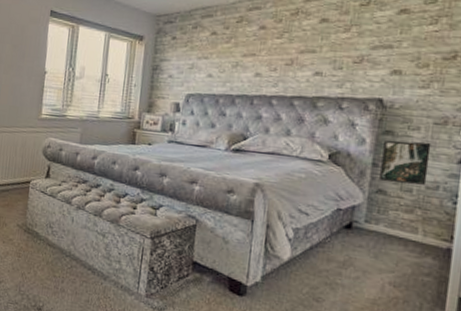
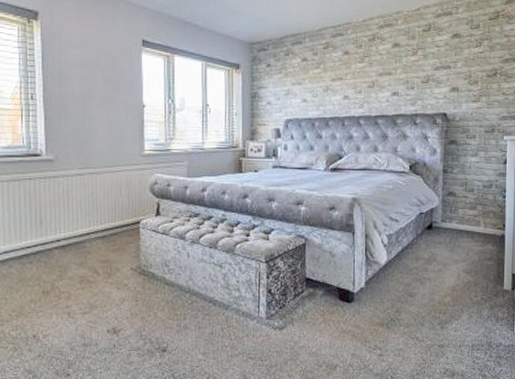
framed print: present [380,140,431,185] -> none [449,148,484,184]

